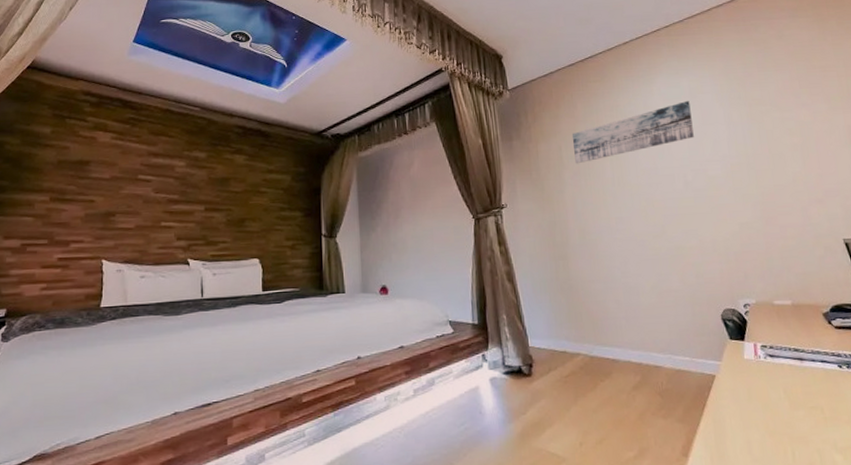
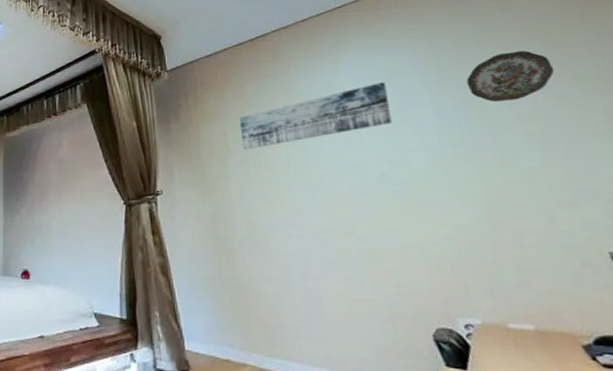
decorative plate: none [750,74,813,118] -> present [466,51,554,103]

